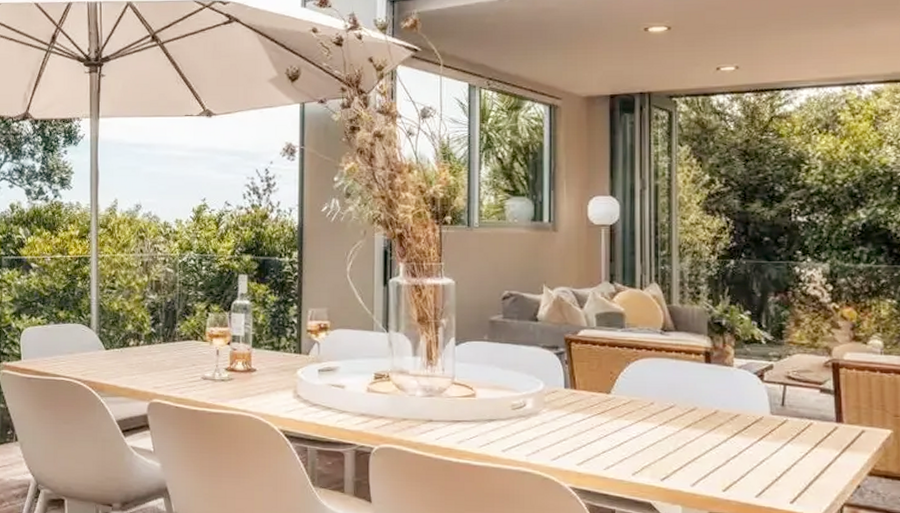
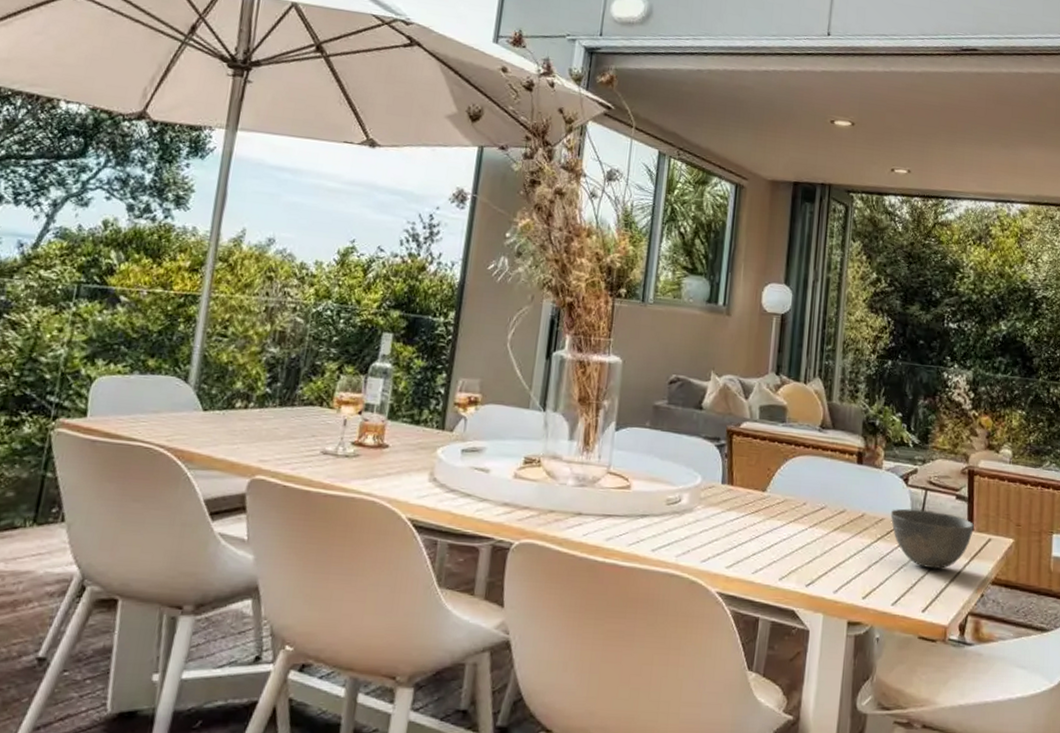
bowl: none [746,404,843,462] -> present [890,508,974,569]

